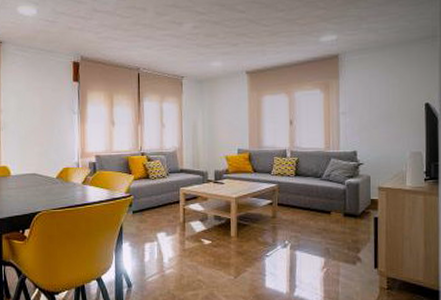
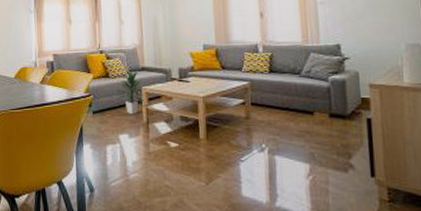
indoor plant: none [154,172,183,213] -> present [114,70,145,114]

